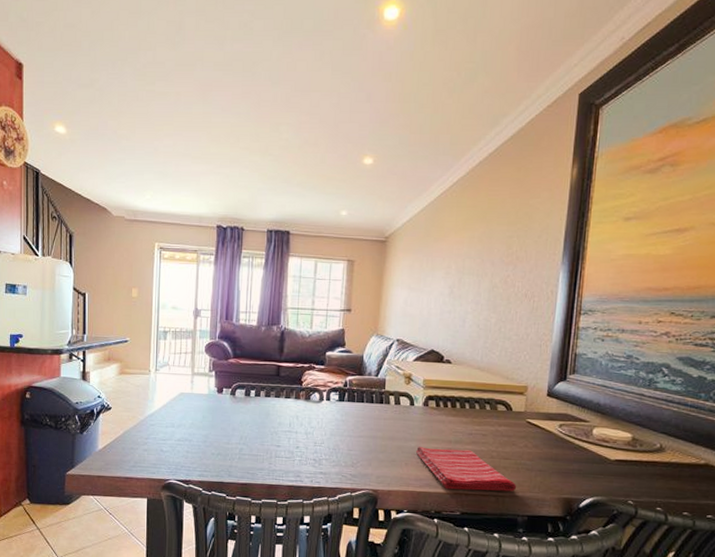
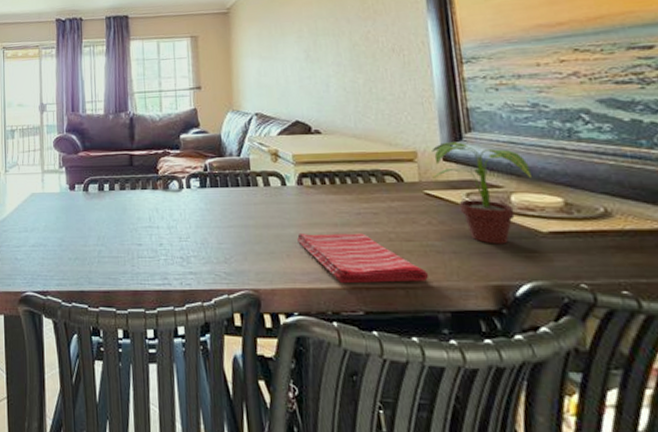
potted plant: none [536,381,613,467] -> present [431,142,531,244]

